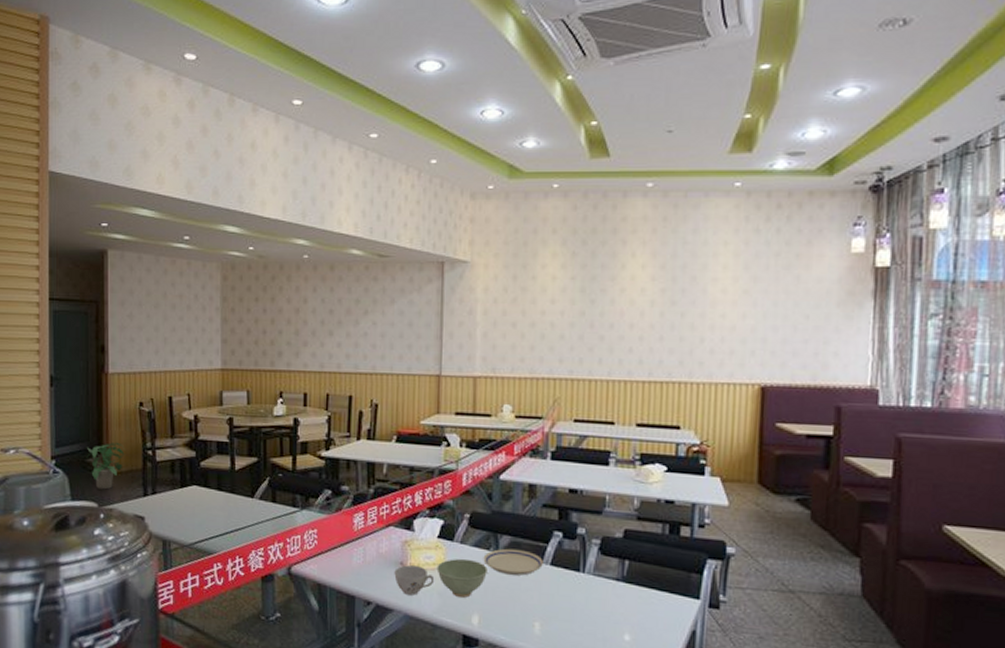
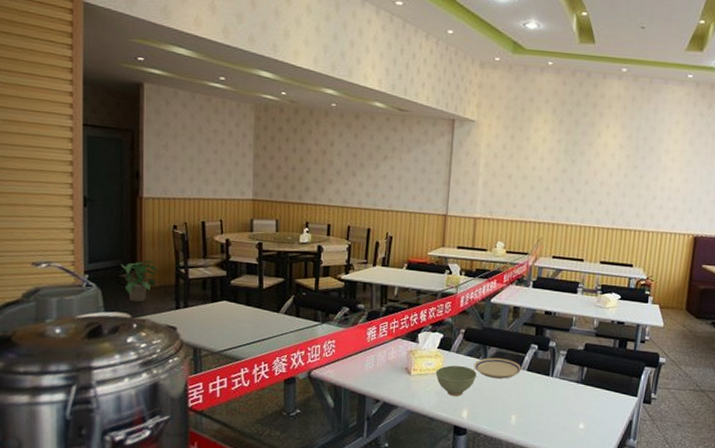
teacup: present [394,564,435,596] -> none [400,370,434,395]

